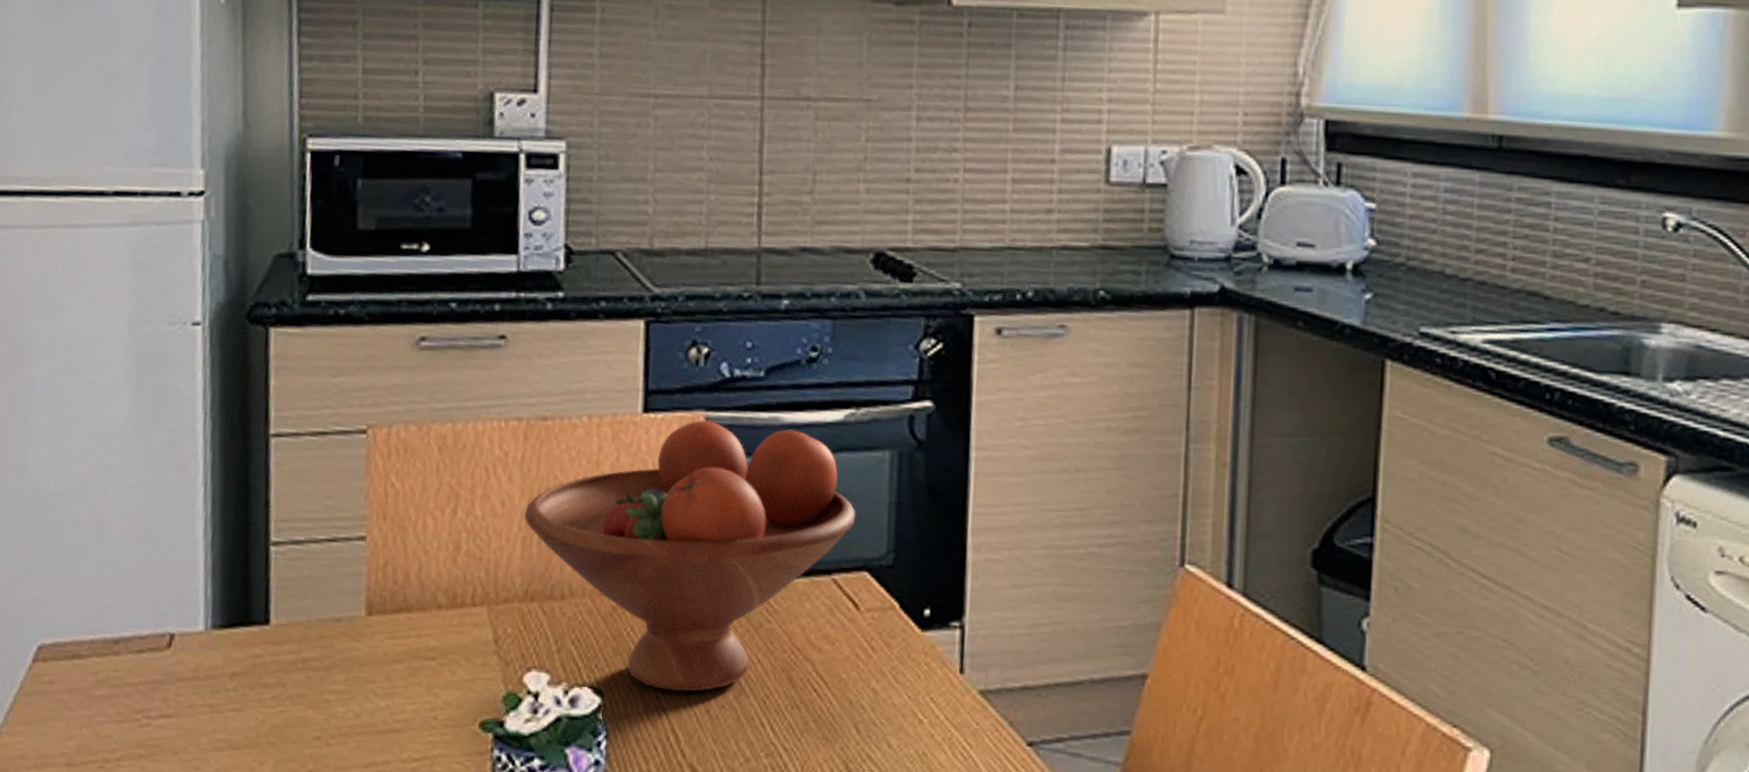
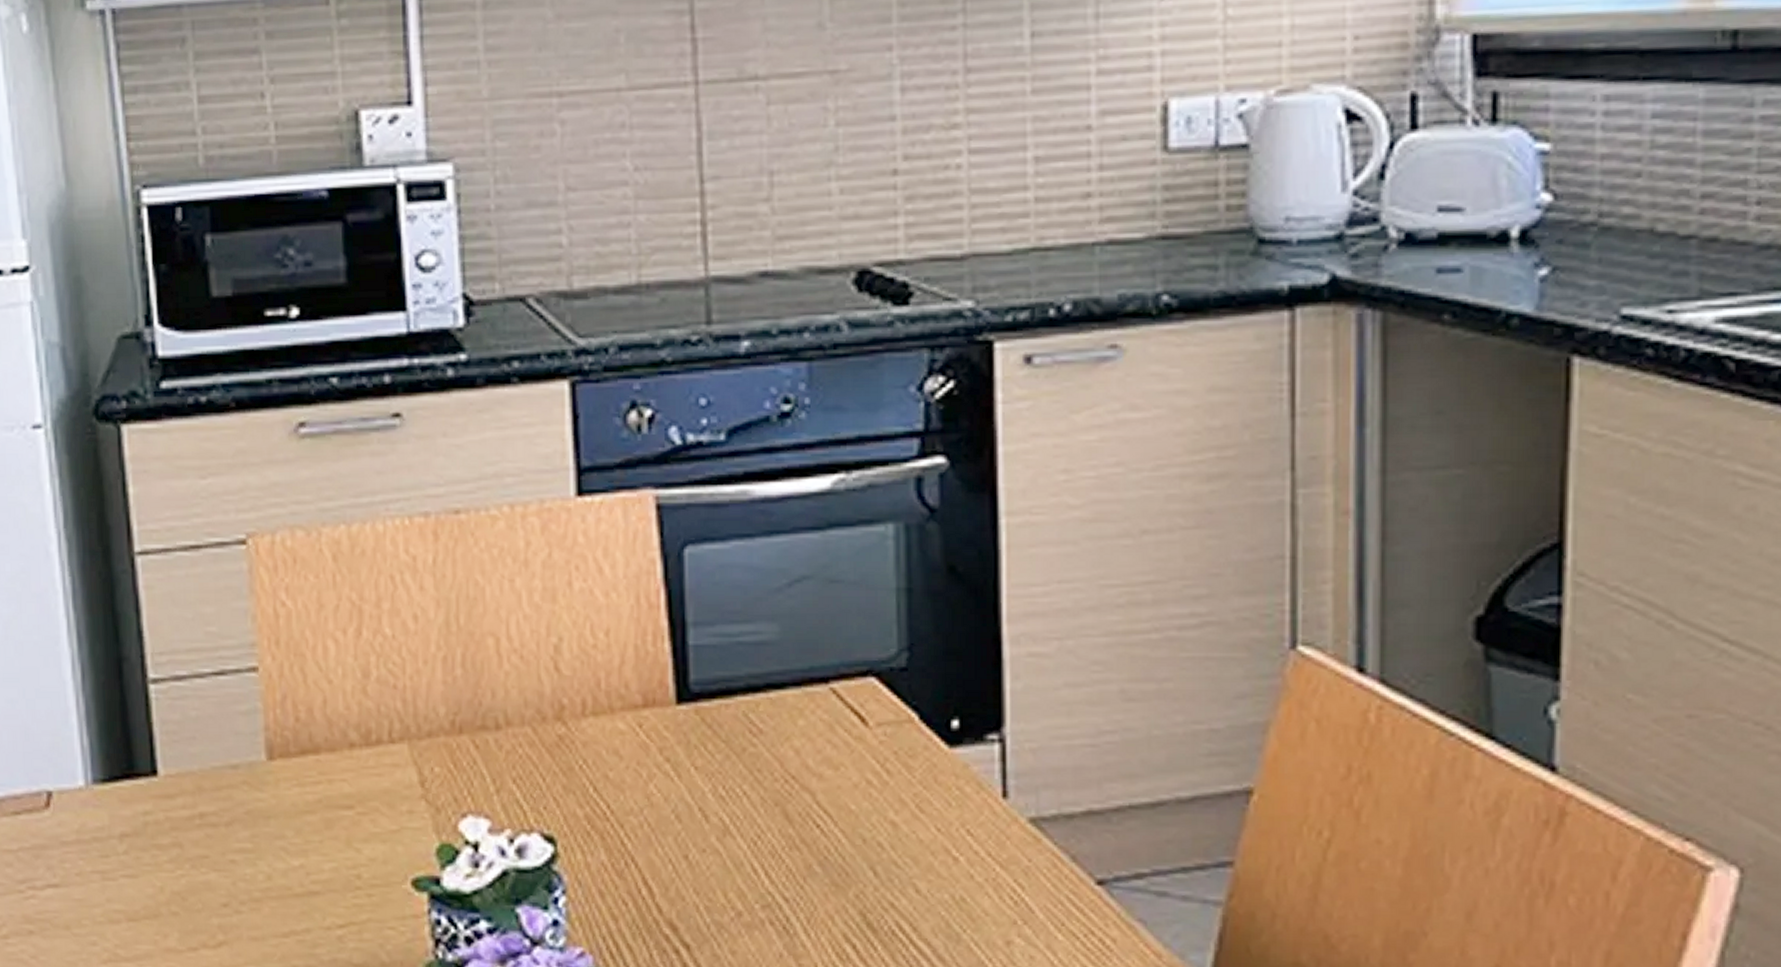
fruit bowl: present [524,420,856,692] -> none [443,501,855,835]

